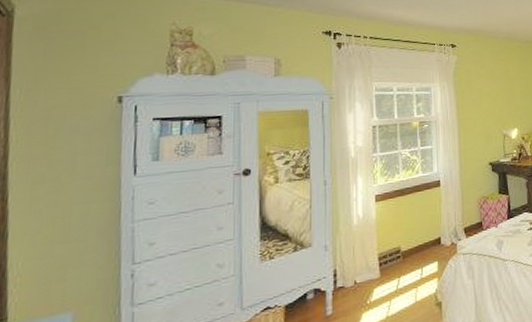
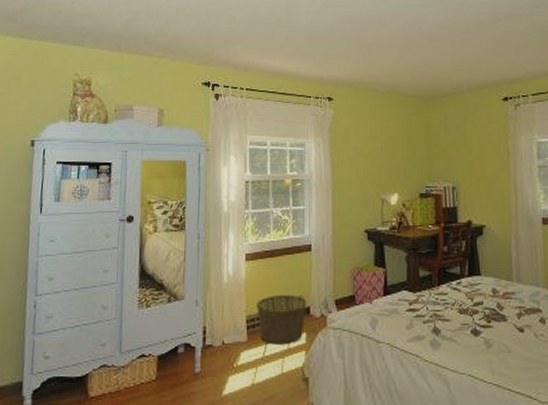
basket: none [387,228,438,277] -> present [255,294,307,345]

